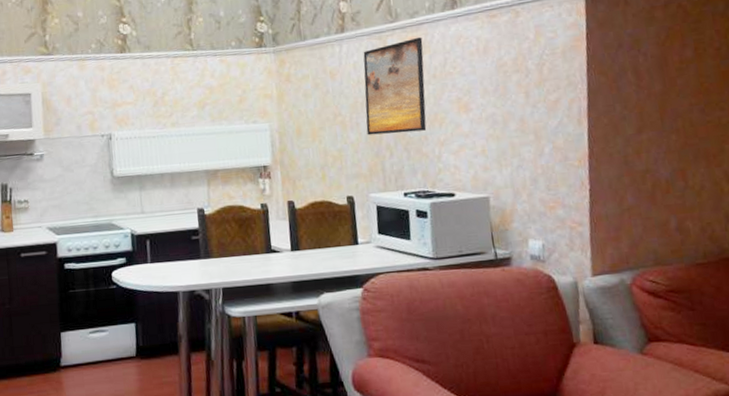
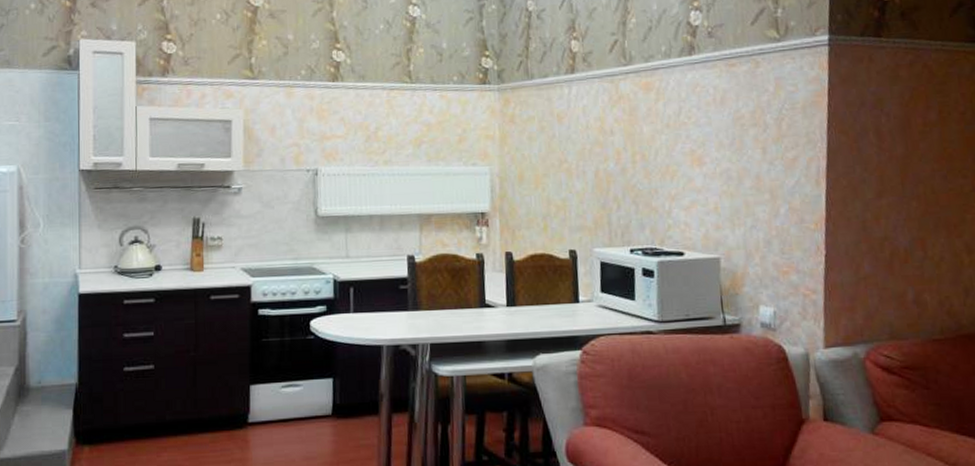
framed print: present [363,37,427,136] -> none [593,82,658,185]

